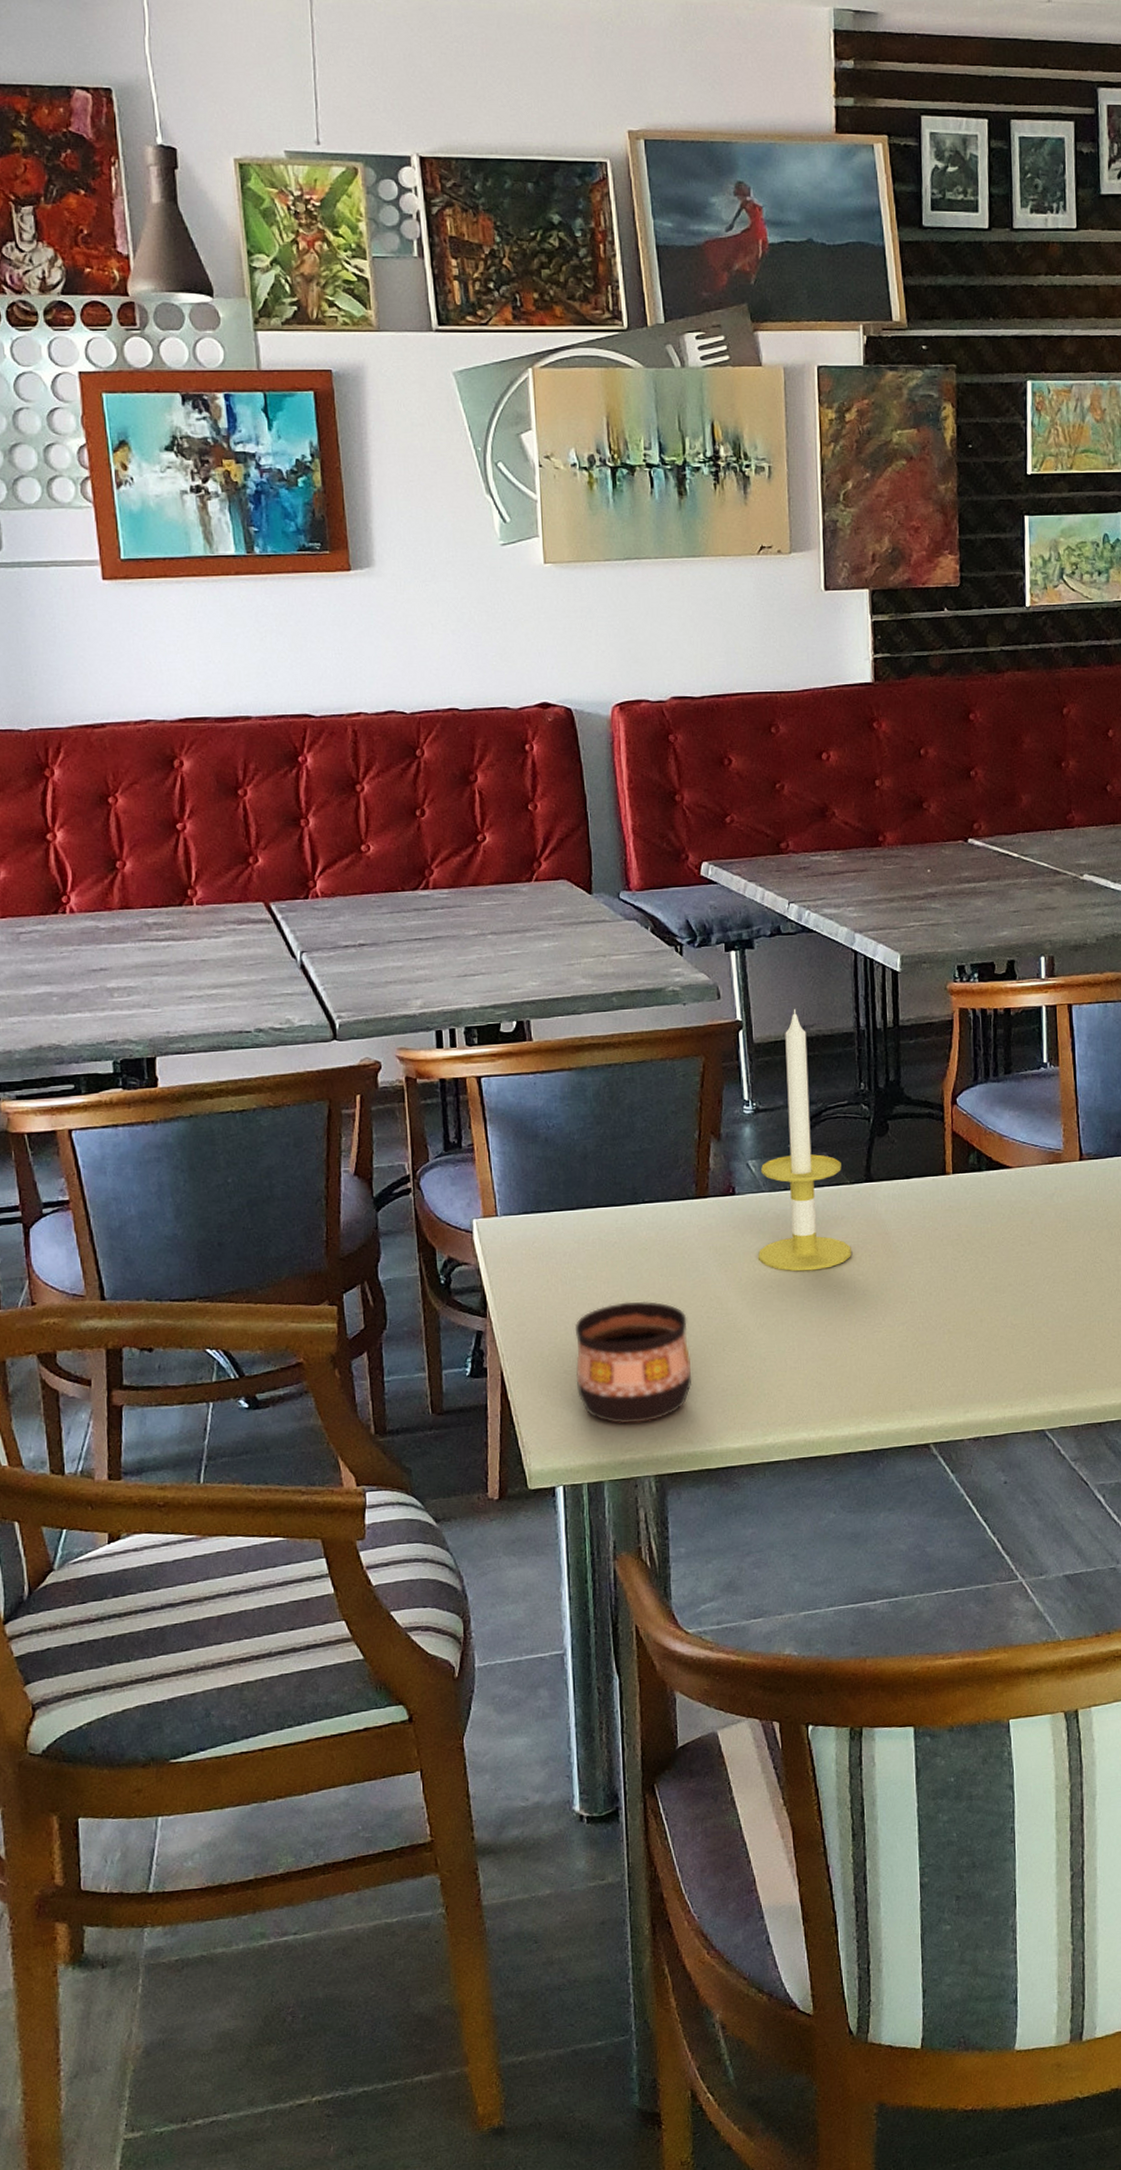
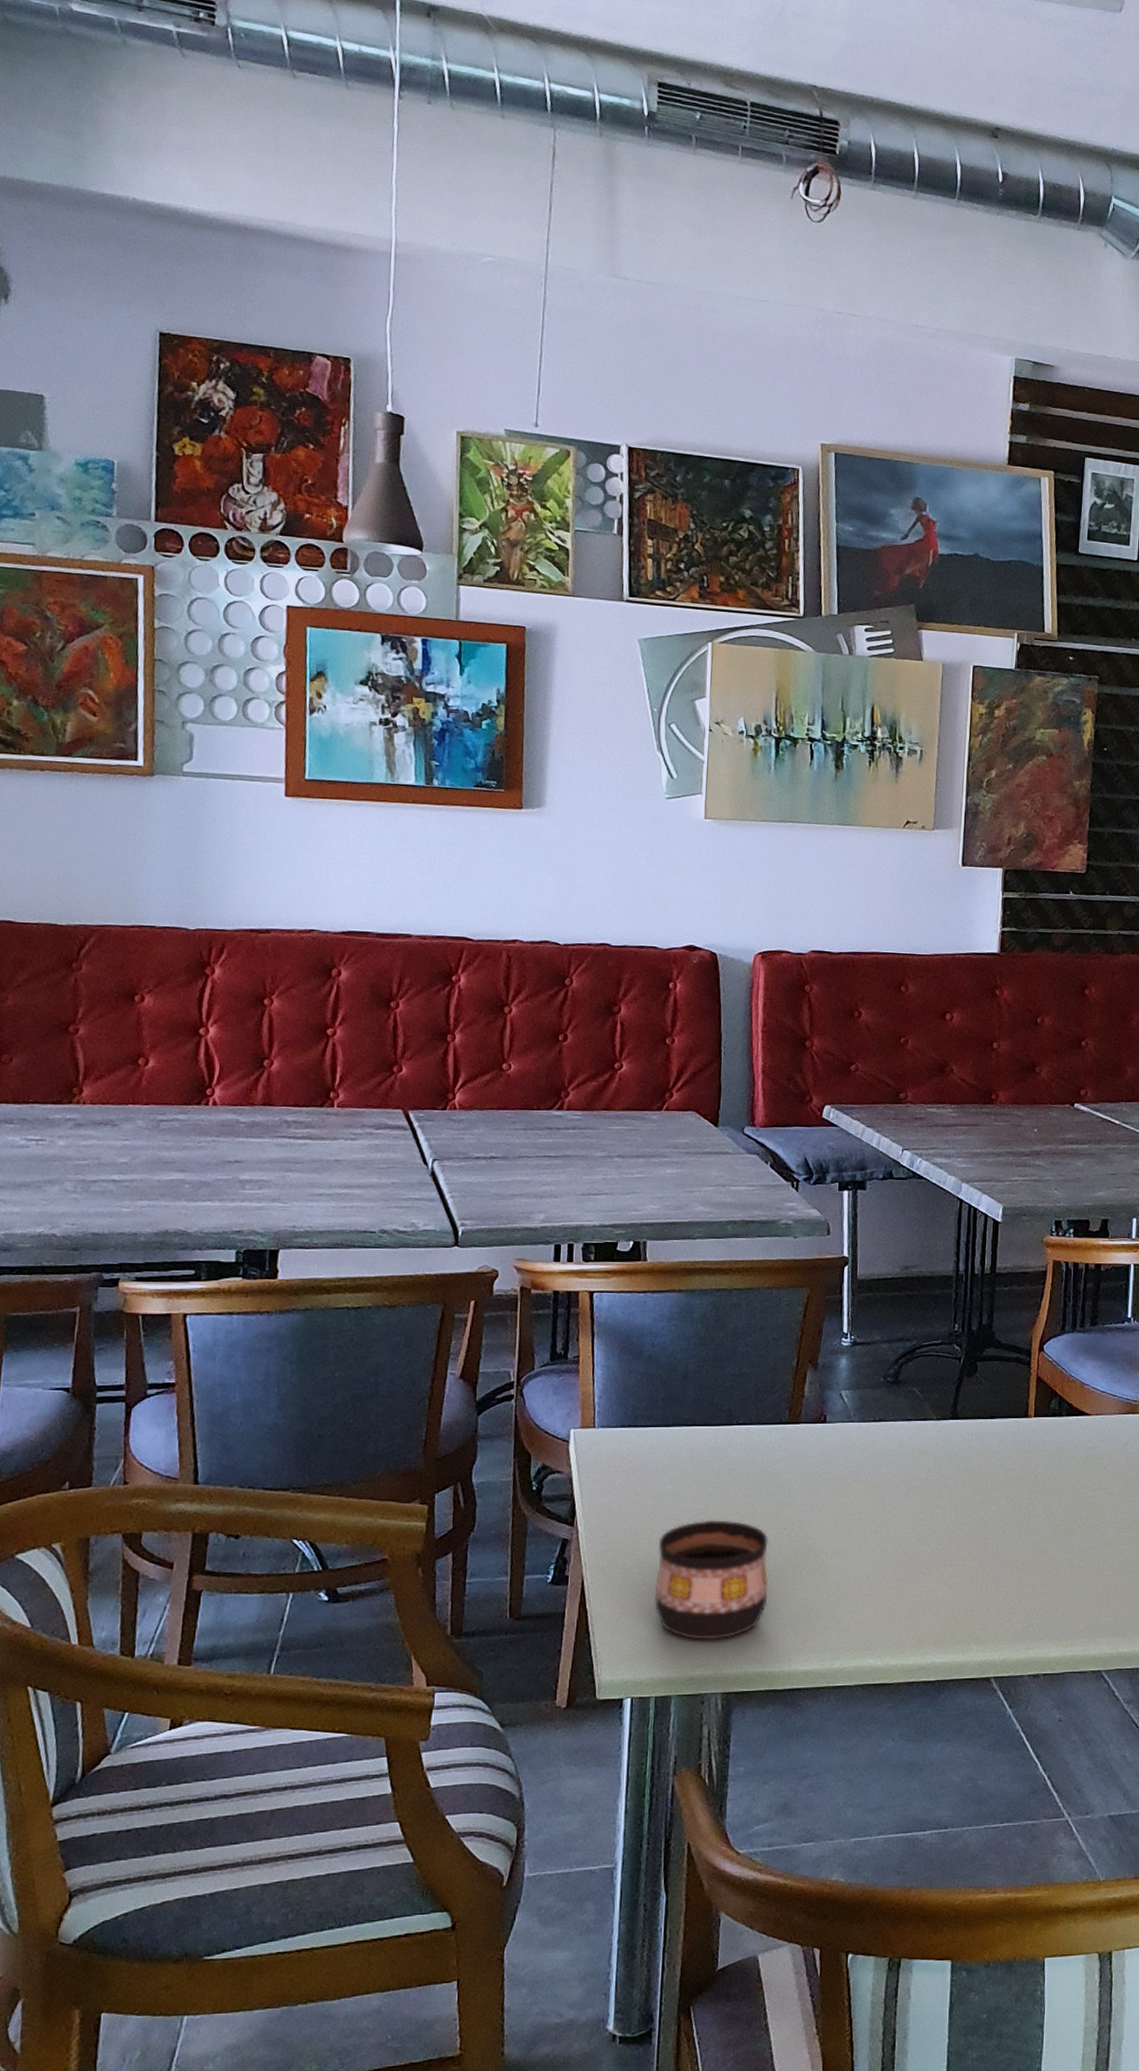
candle: present [757,1009,851,1272] -> none [842,1250,932,1501]

